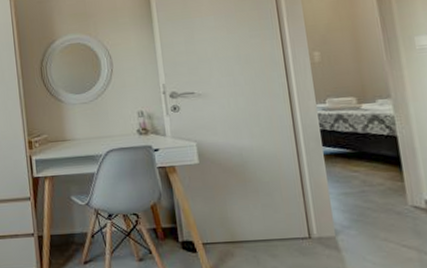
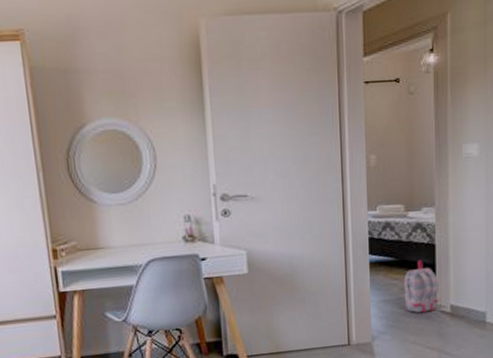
backpack: none [364,151,412,208] -> present [404,259,440,313]

